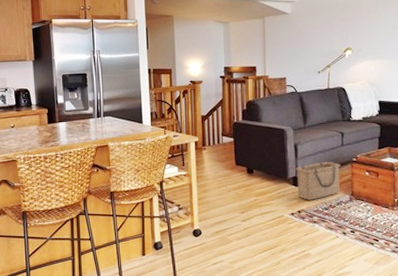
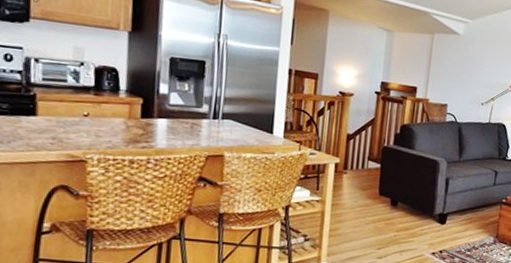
basket: present [295,161,341,200] -> none [442,200,490,240]

